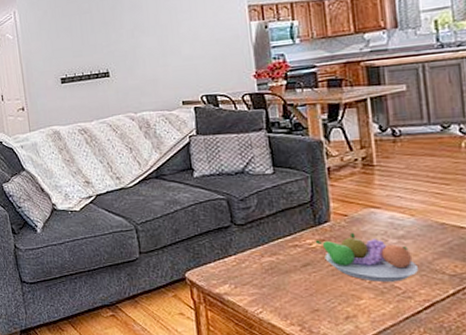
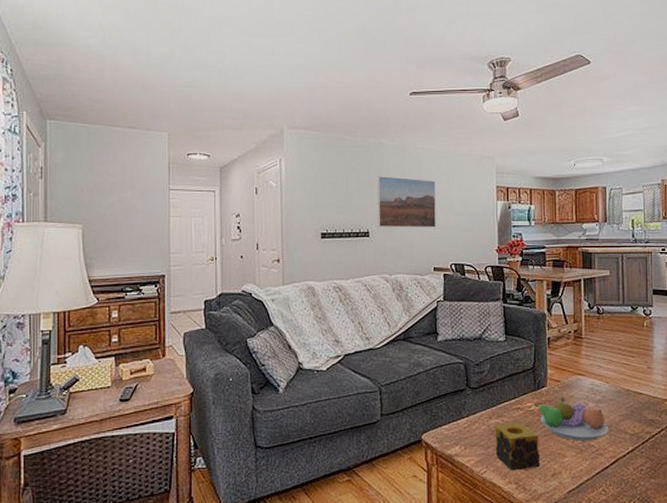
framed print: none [112,9,181,66] -> present [377,176,436,228]
candle: none [268,261,330,312] -> present [495,423,541,471]

